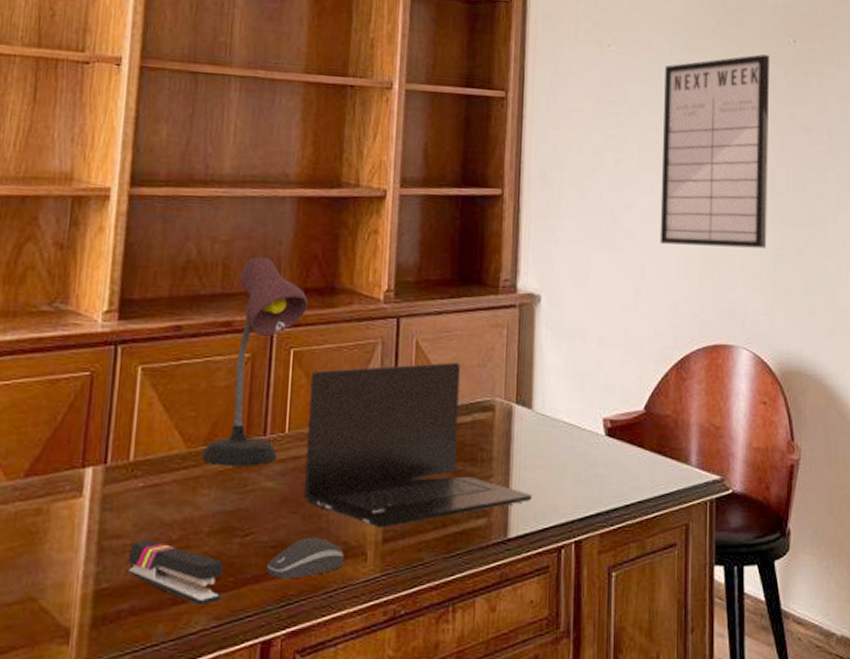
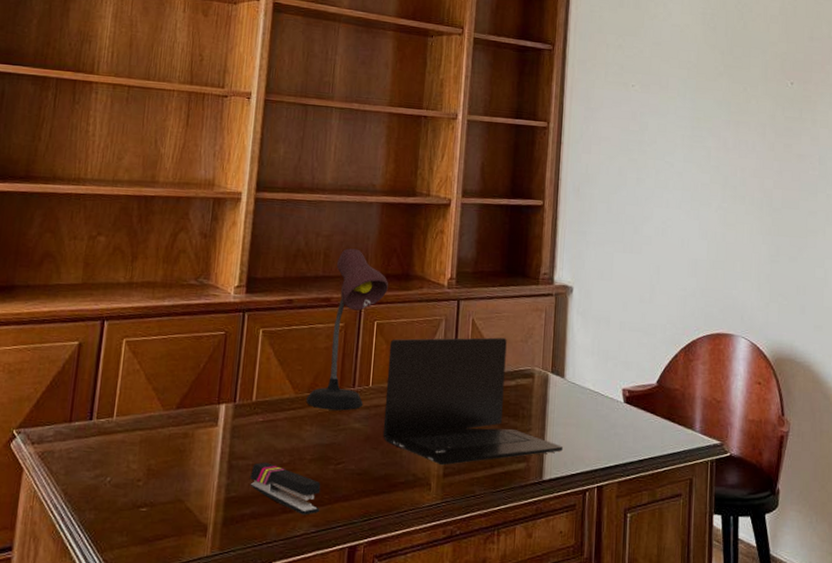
computer mouse: present [267,536,345,579] -> none [354,468,414,500]
writing board: present [660,54,769,248] -> none [672,94,769,255]

